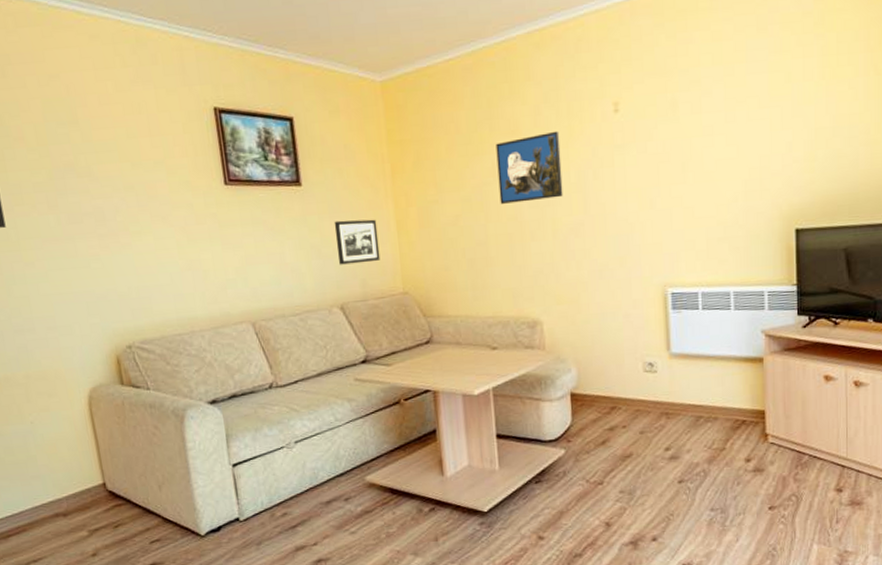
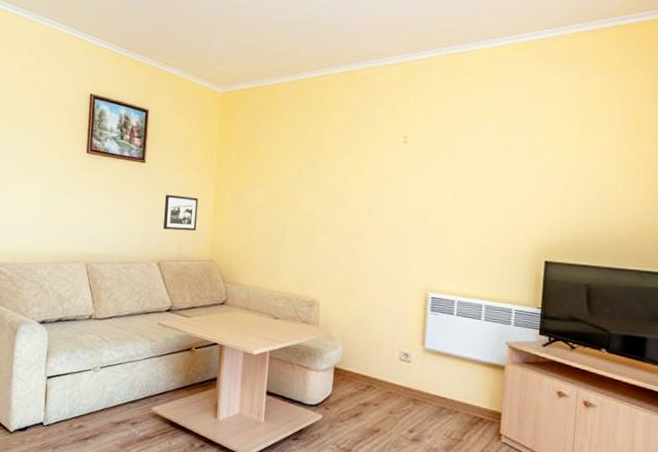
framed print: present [496,130,563,204] -> none [300,150,356,204]

